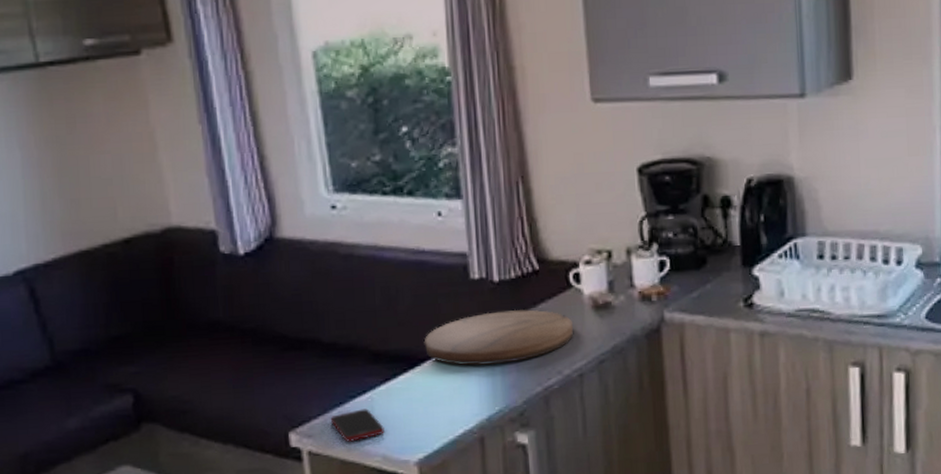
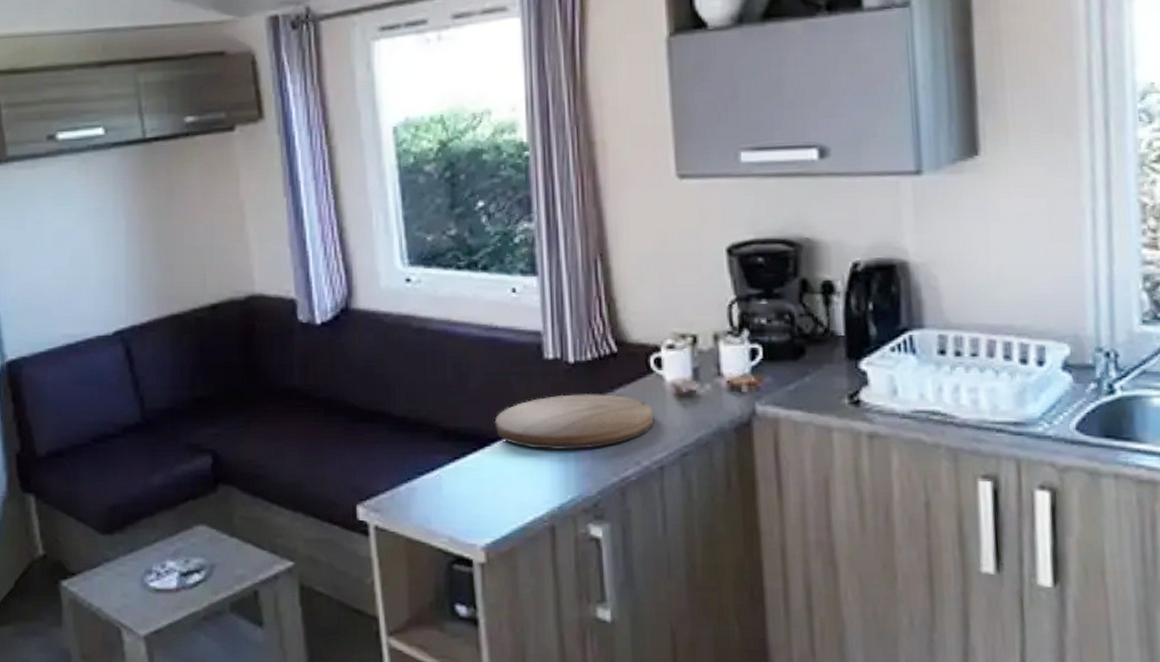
cell phone: present [330,408,385,442] -> none [397,486,452,520]

